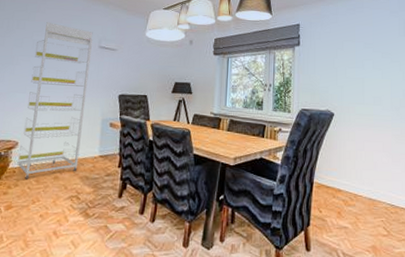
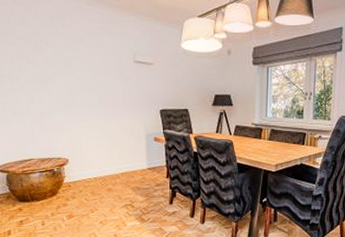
shelving unit: present [17,22,93,180] -> none [69,37,129,192]

